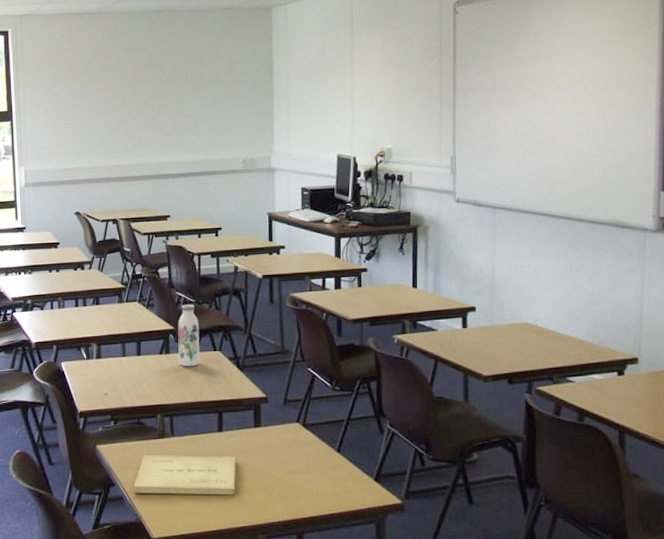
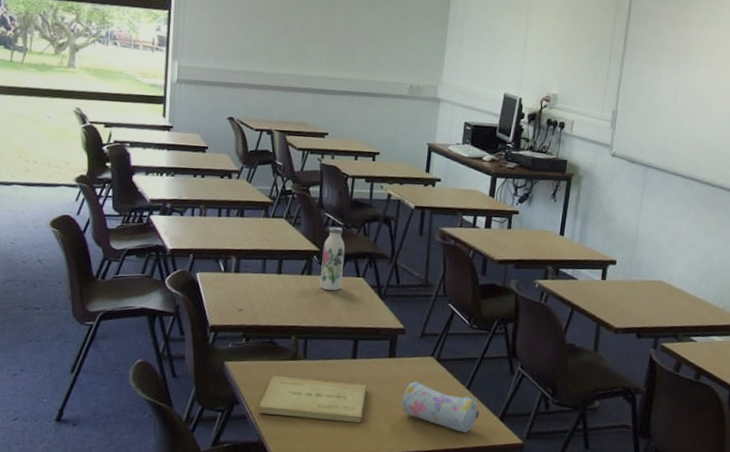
pencil case: none [272,449,353,497] -> present [401,382,479,433]

